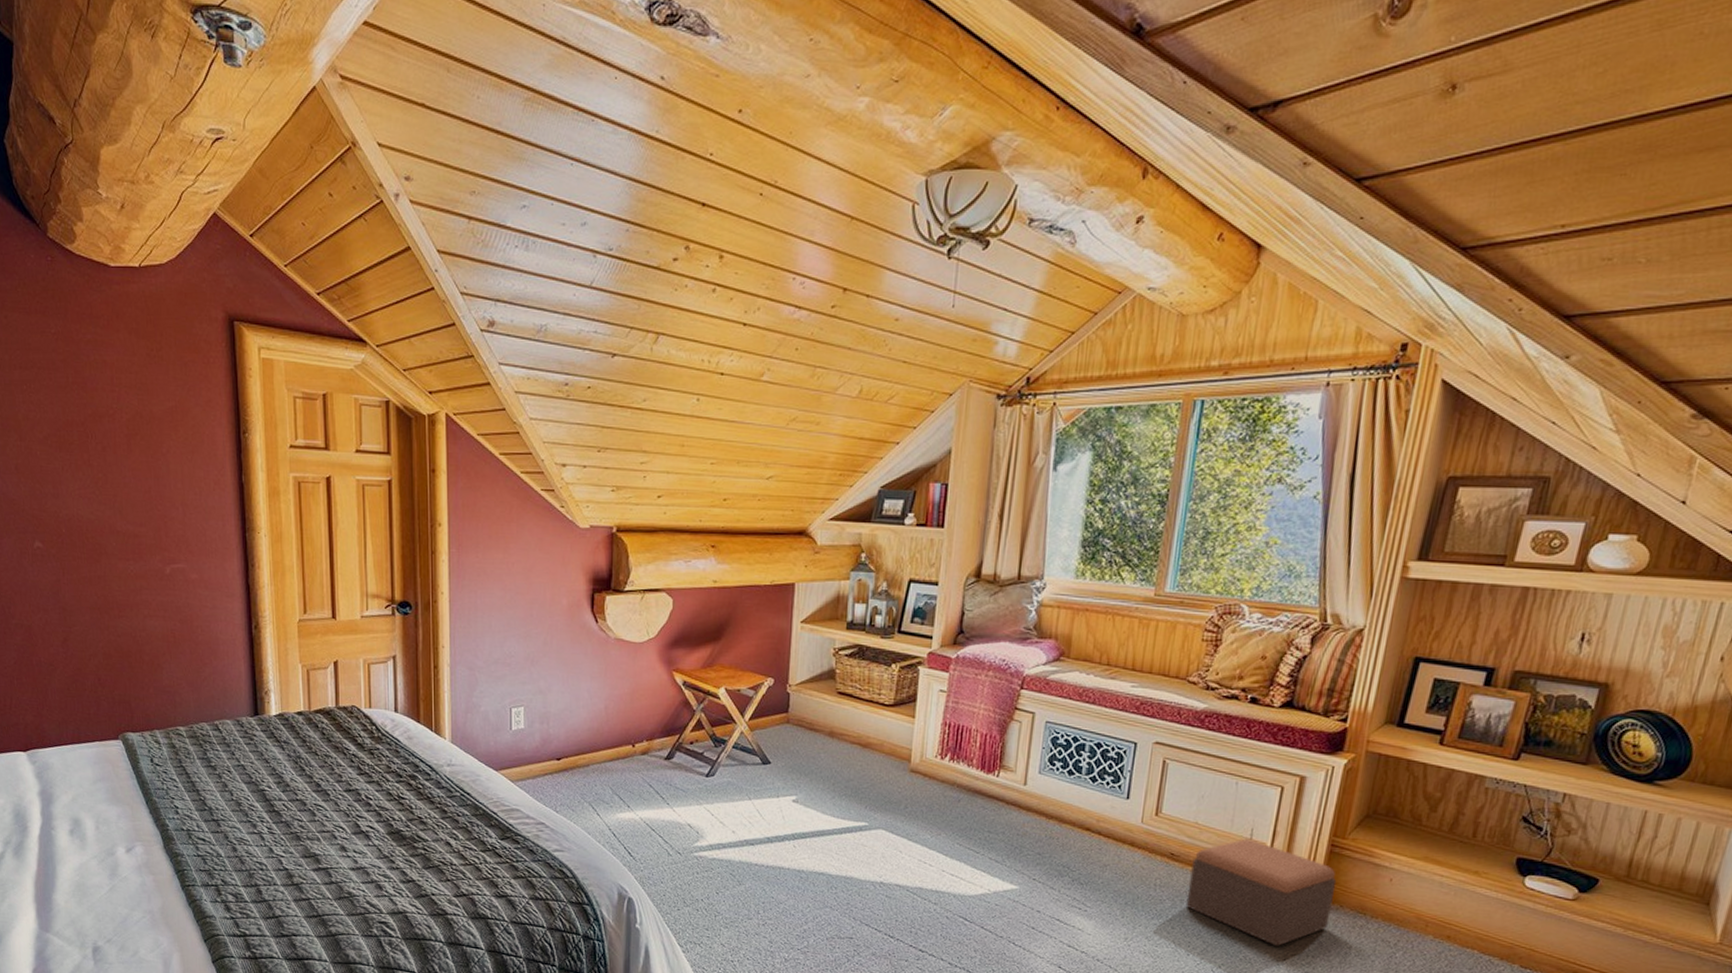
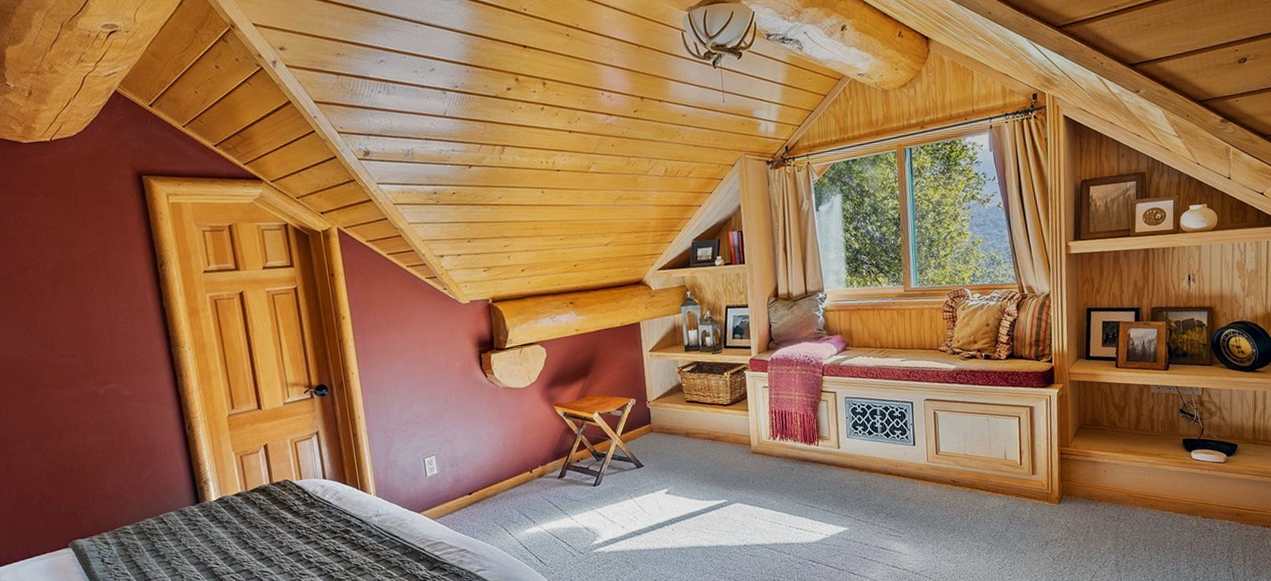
footstool: present [1186,838,1337,946] -> none [969,459,1071,536]

